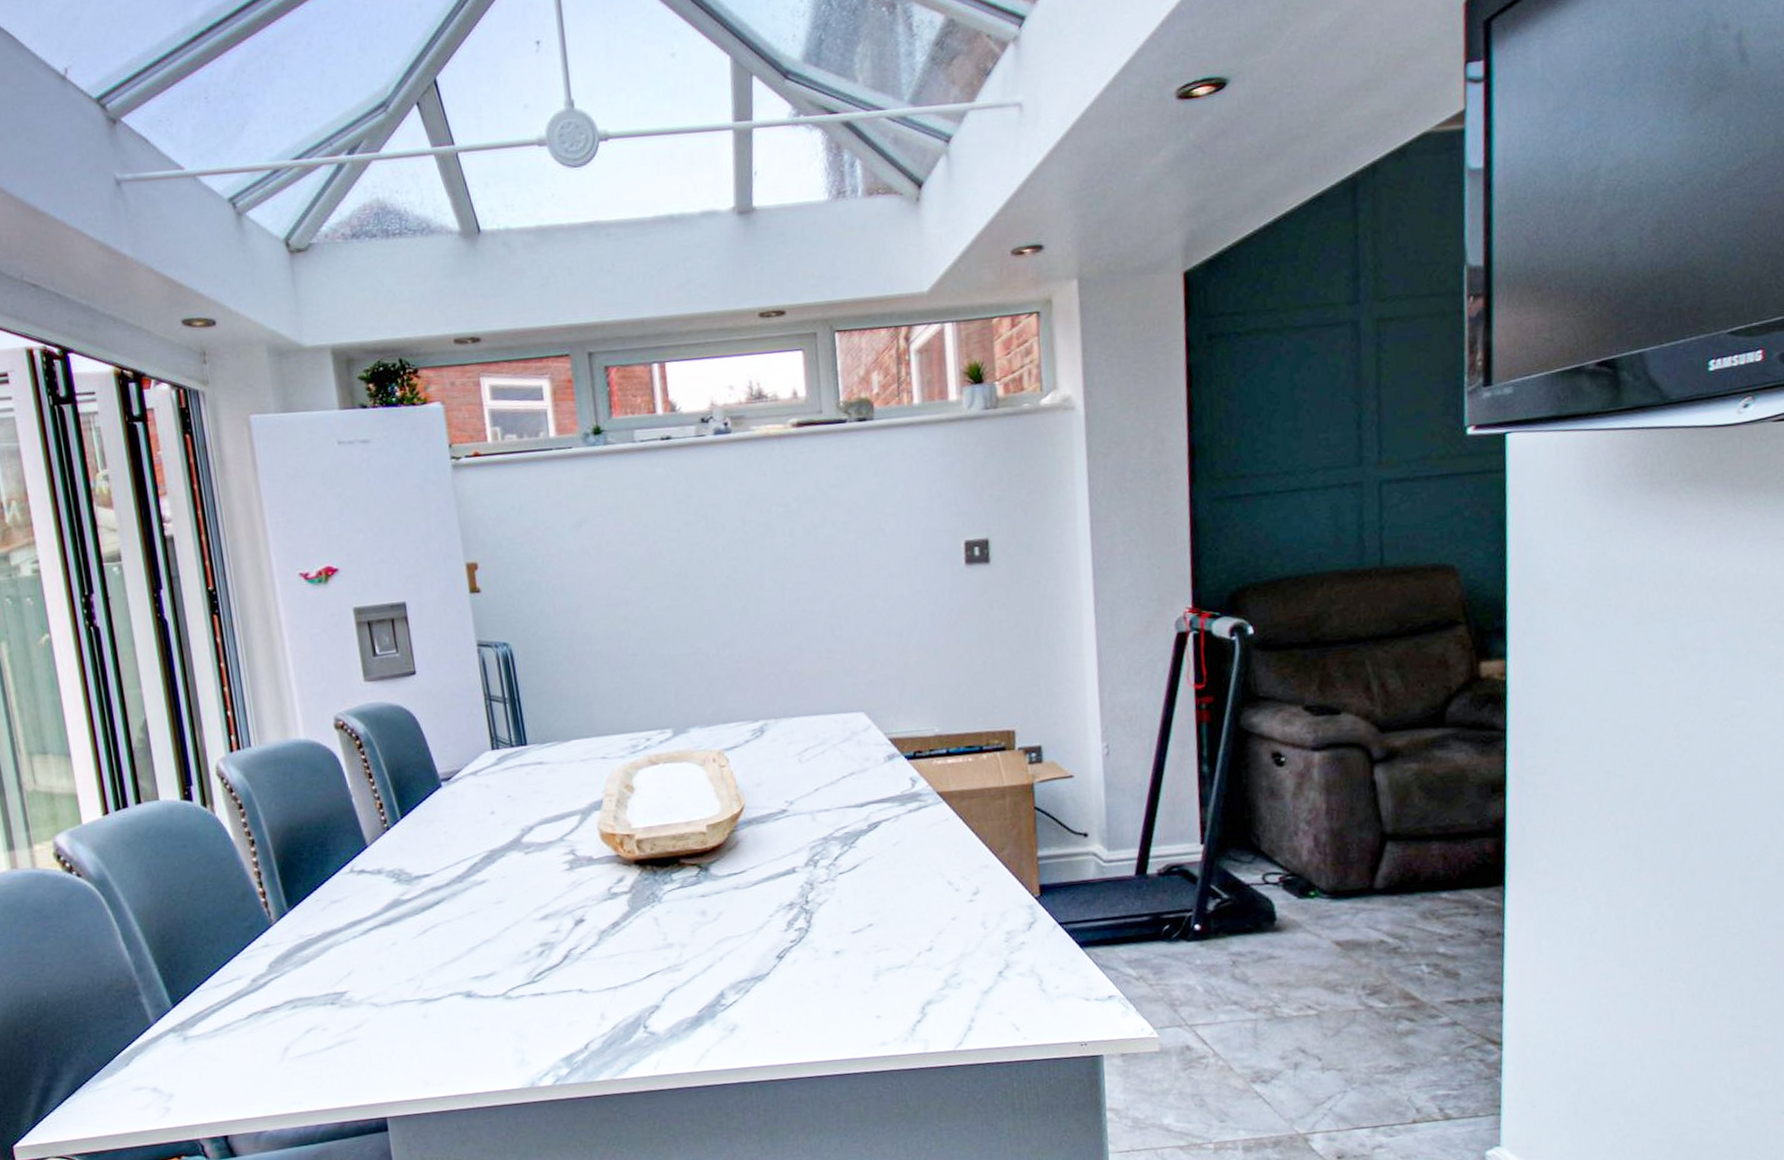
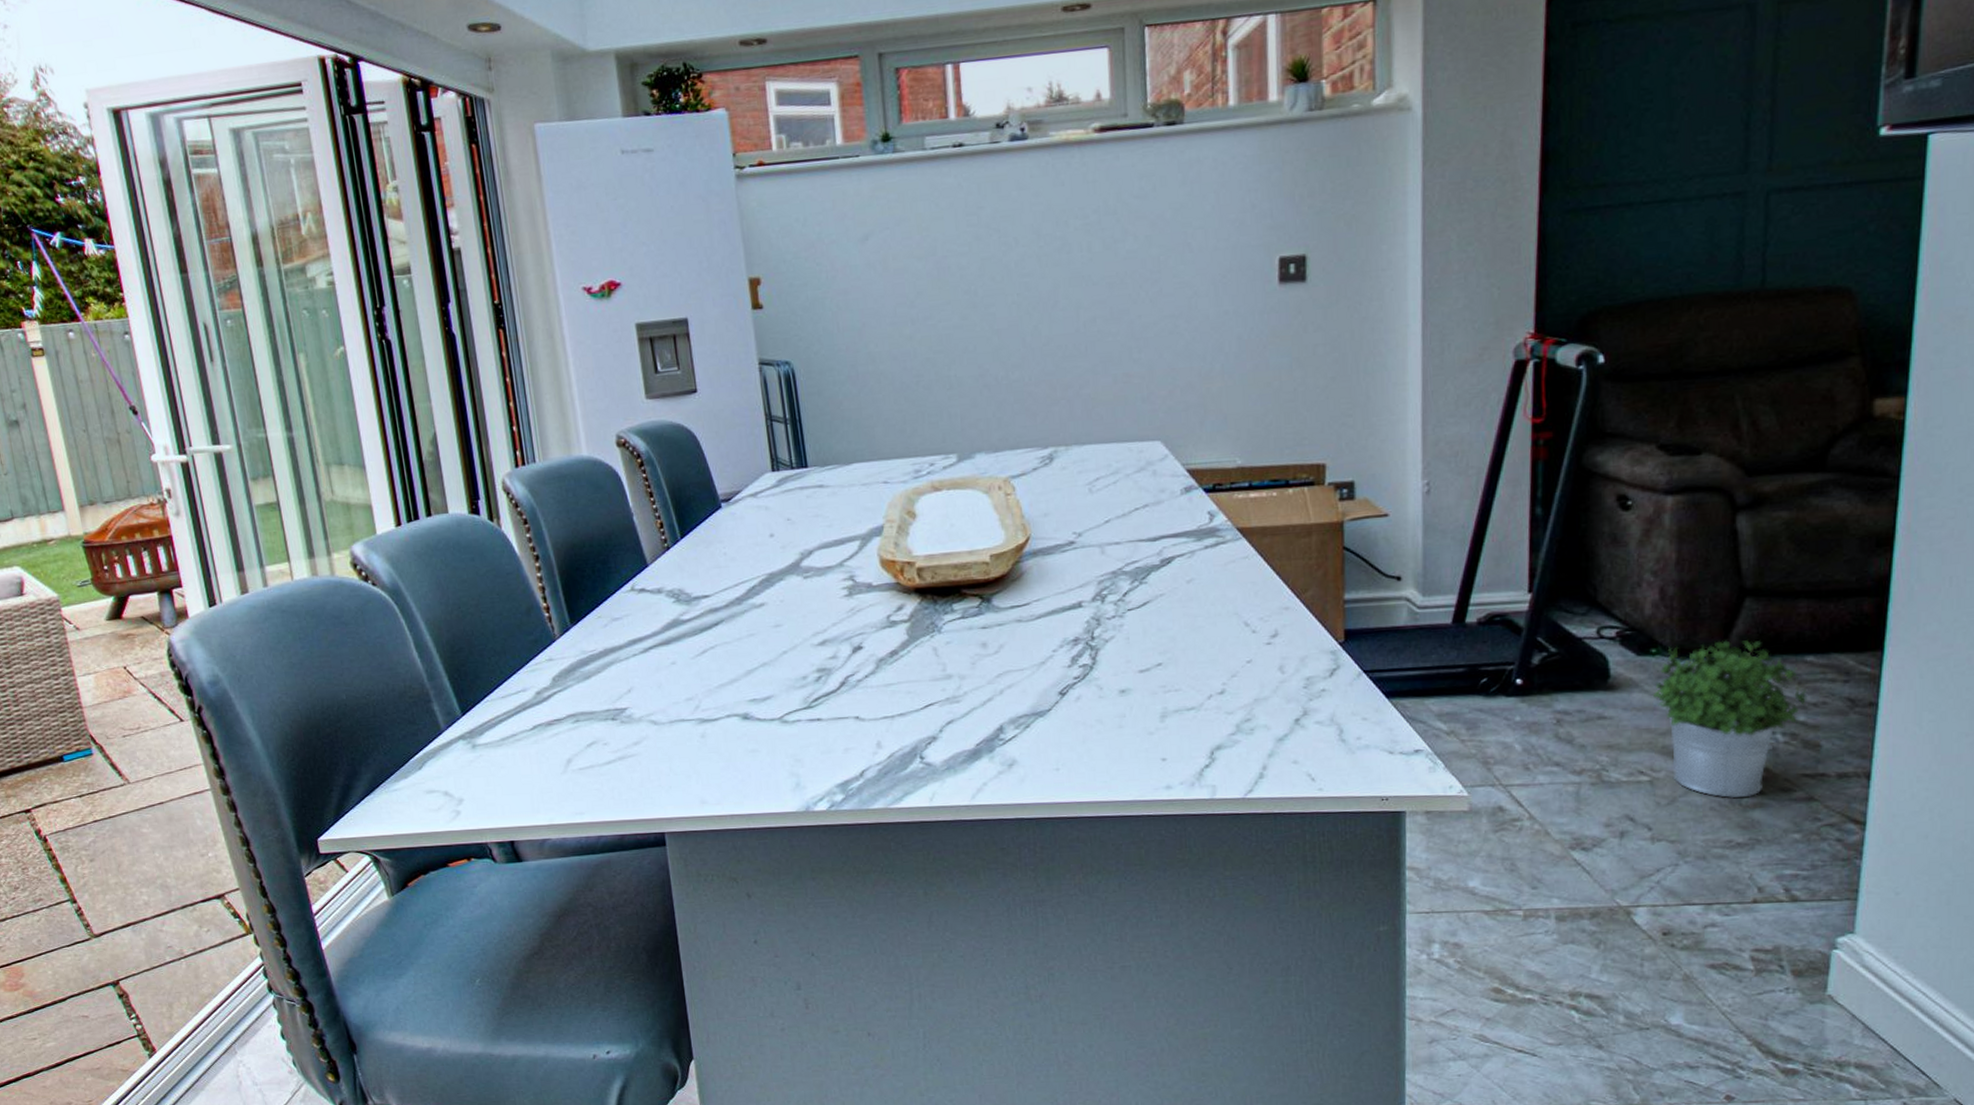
potted plant: none [1313,881,1446,1027] -> present [1652,640,1808,799]

